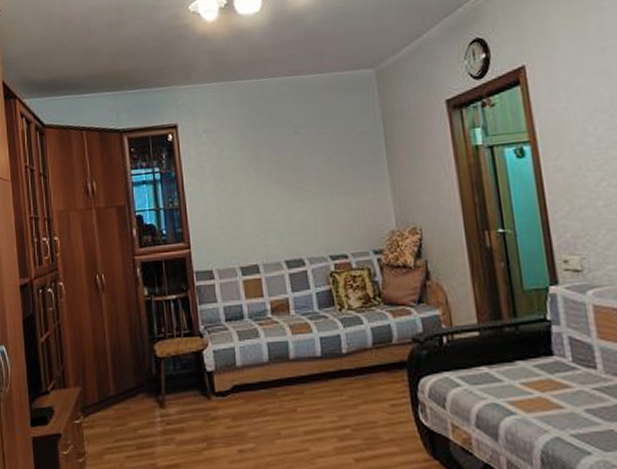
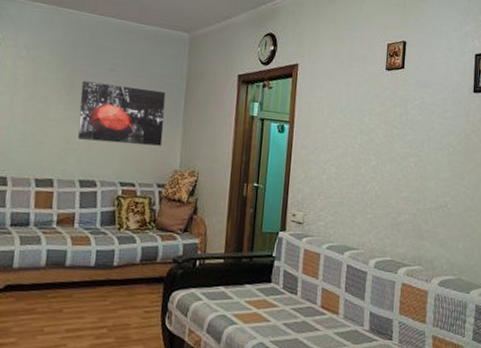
wall art: none [267,143,370,217] -> present [78,80,166,146]

